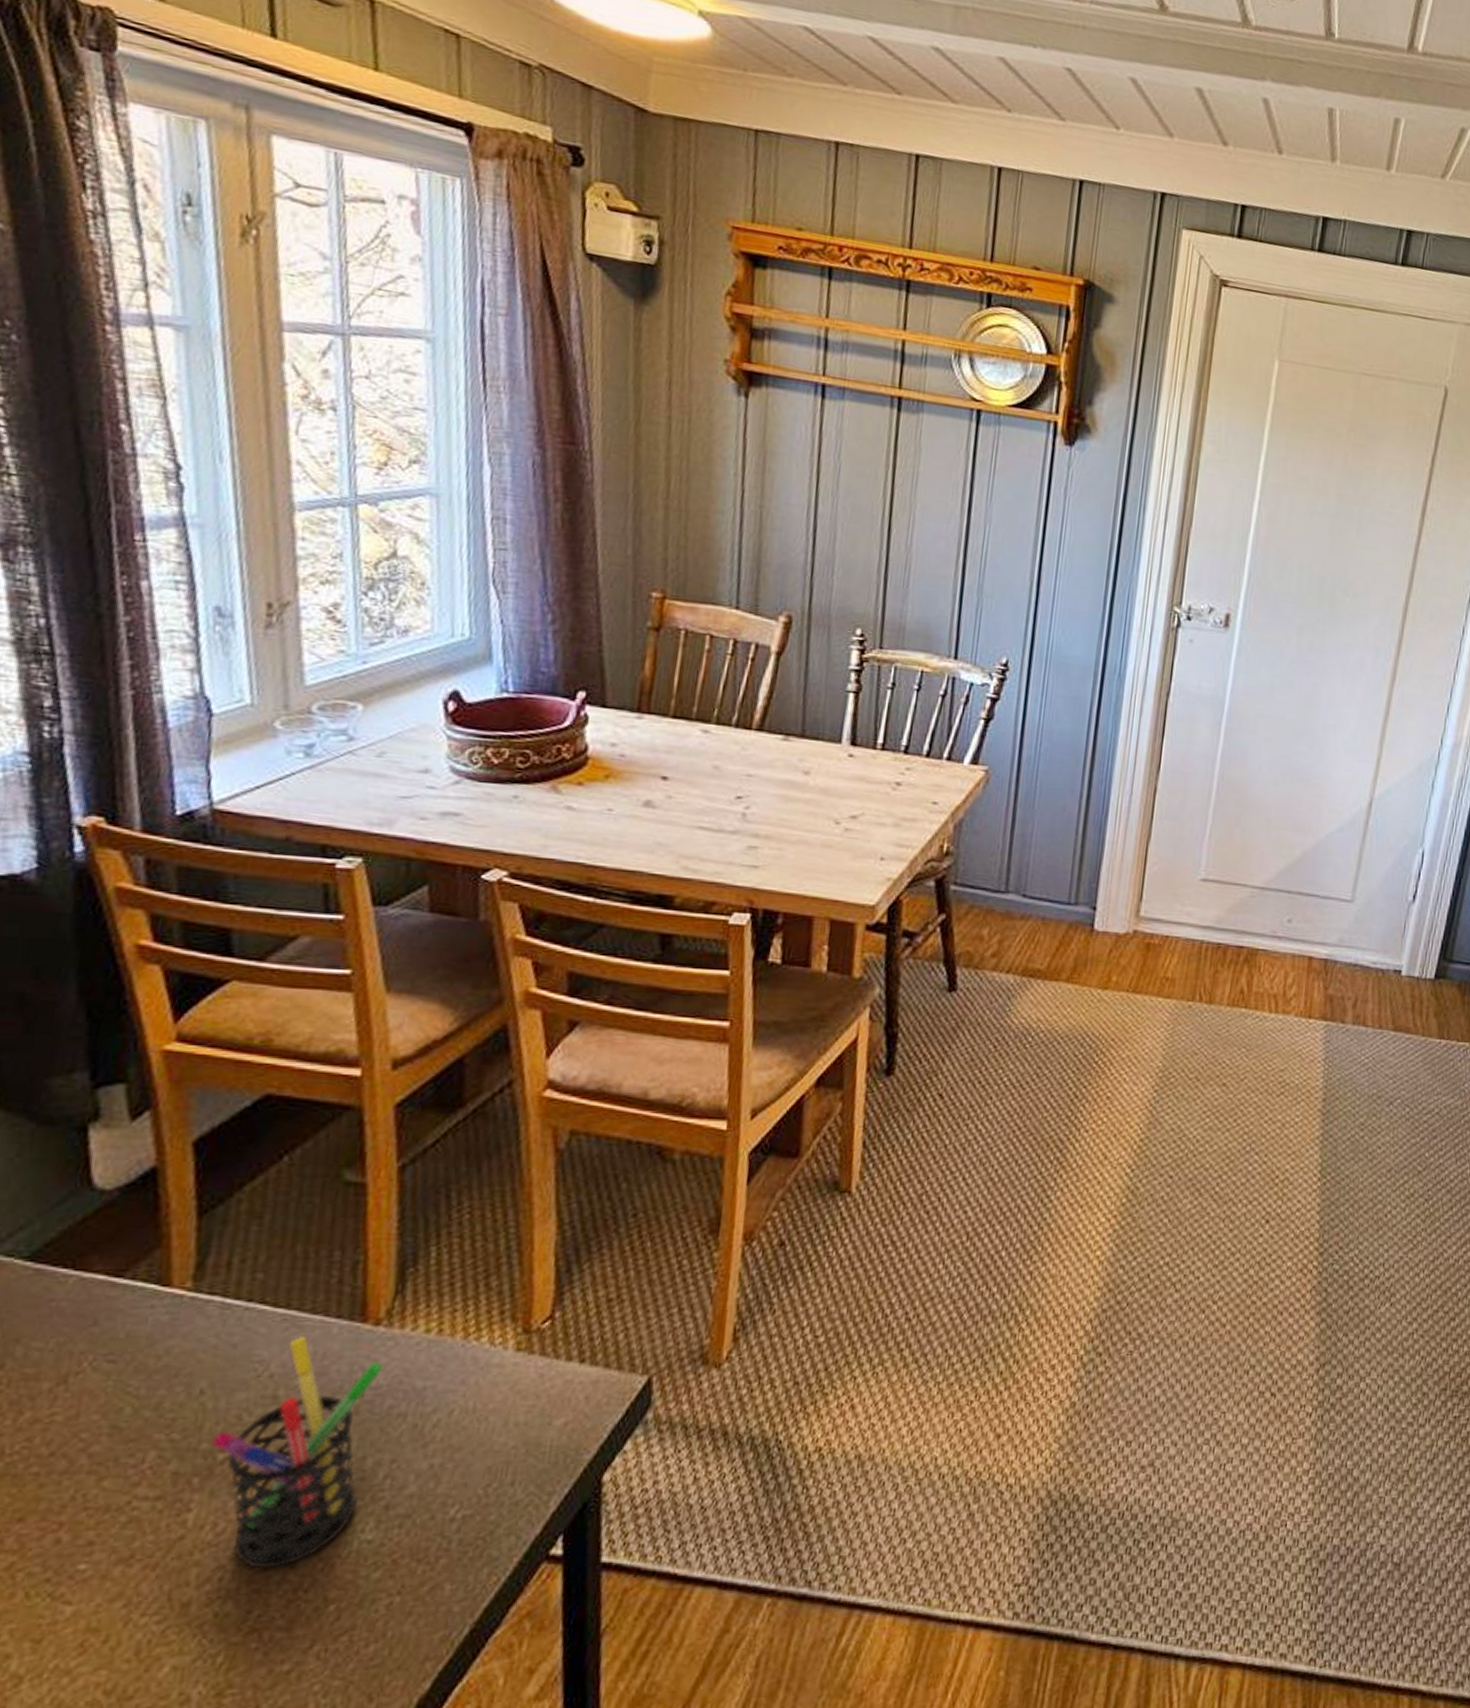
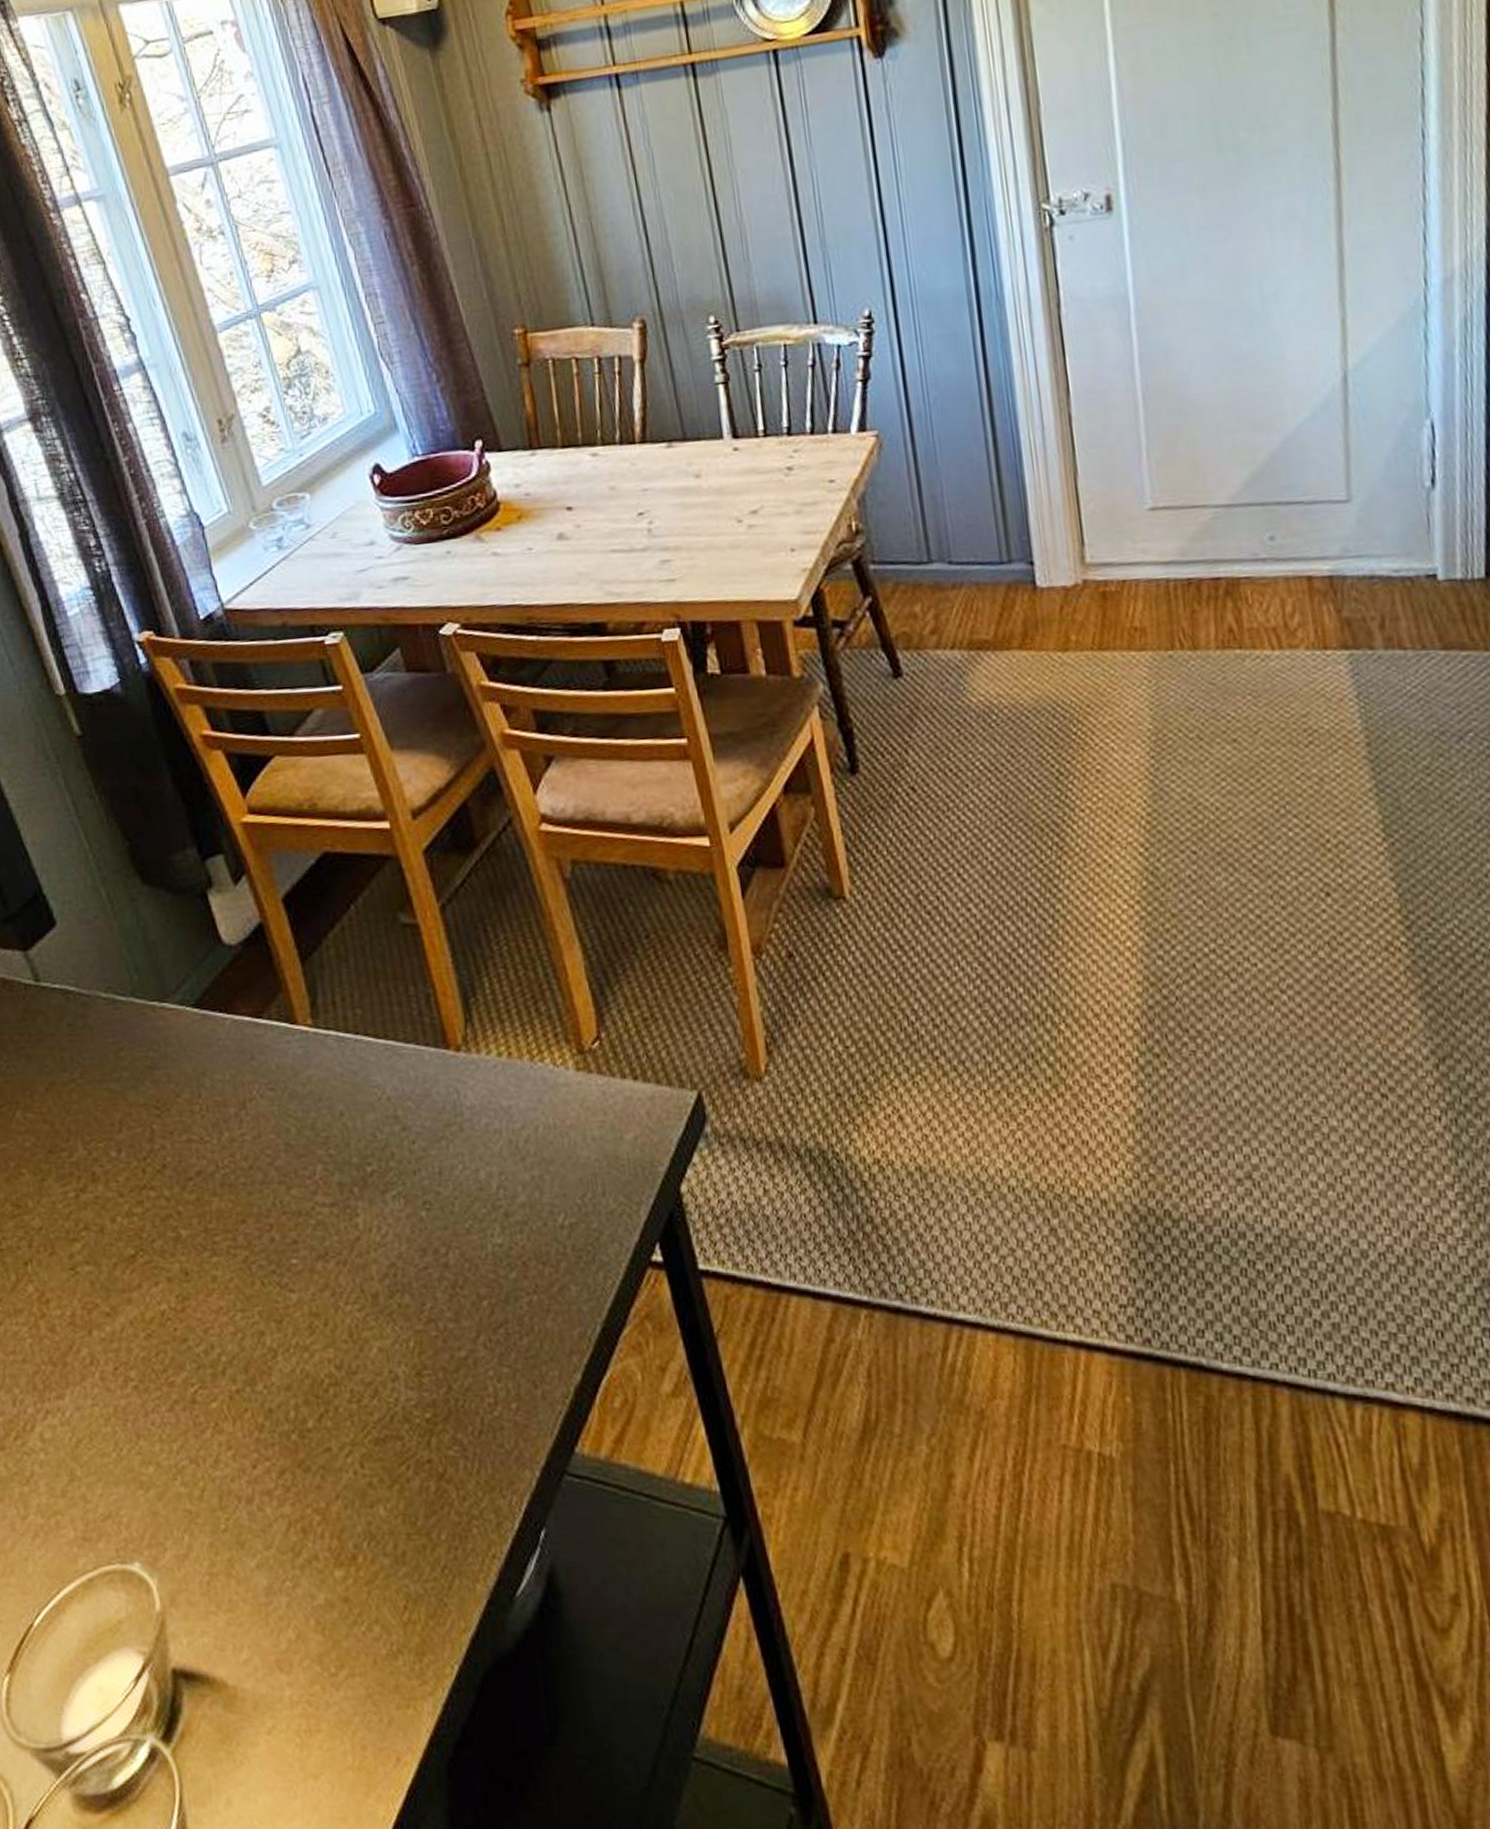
pen holder: present [211,1337,384,1569] -> none [359,1064,483,1267]

